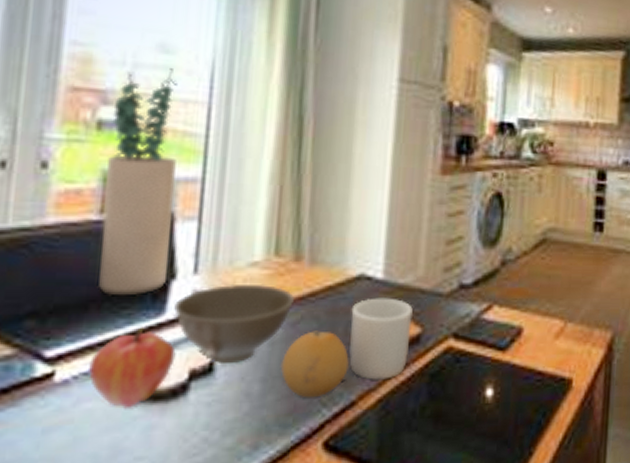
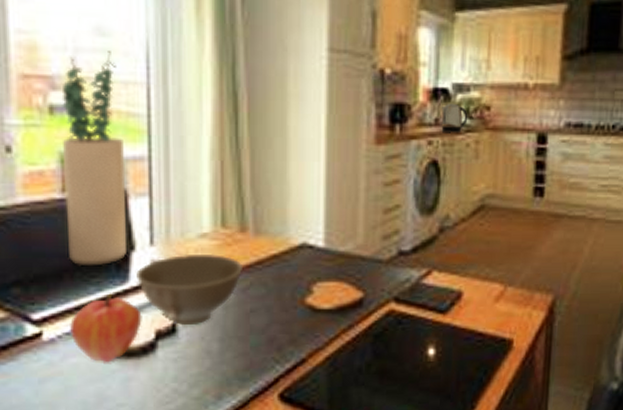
fruit: present [281,330,349,398] -> none [236,295,297,356]
mug: present [349,298,413,380] -> none [296,265,354,340]
kettle: none [506,137,533,167] -> present [441,103,468,133]

